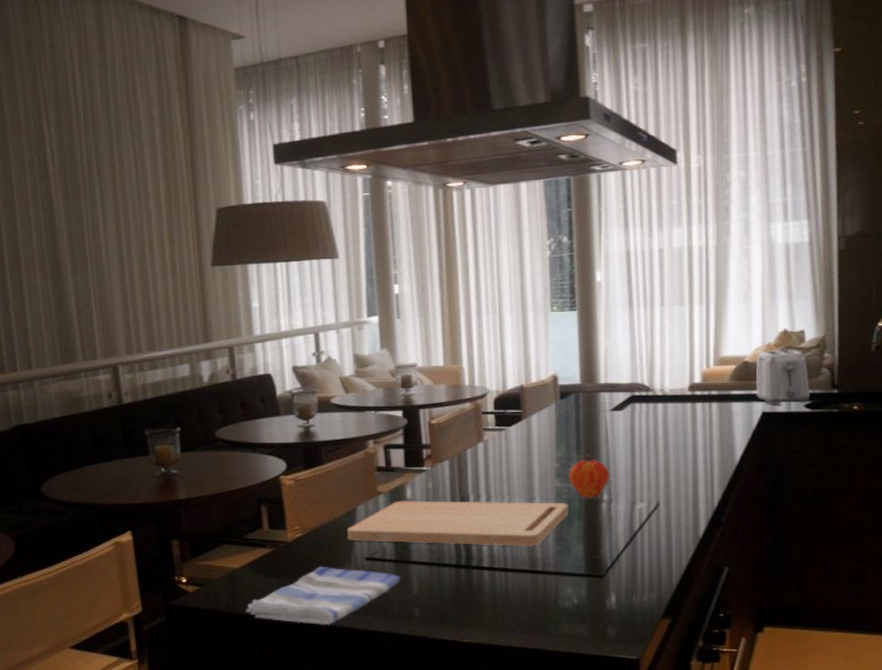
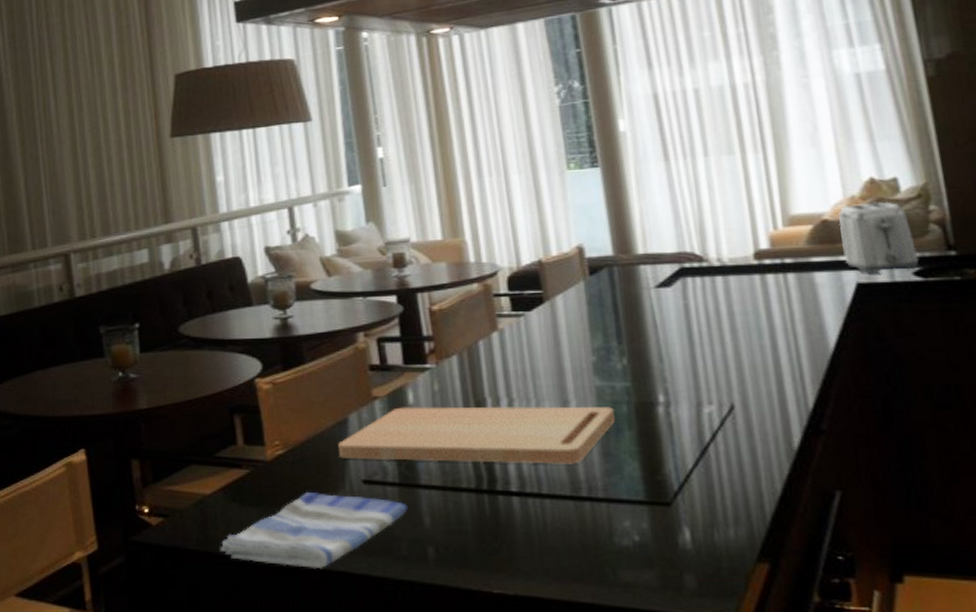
fruit: present [568,455,611,498] -> none [610,344,665,401]

